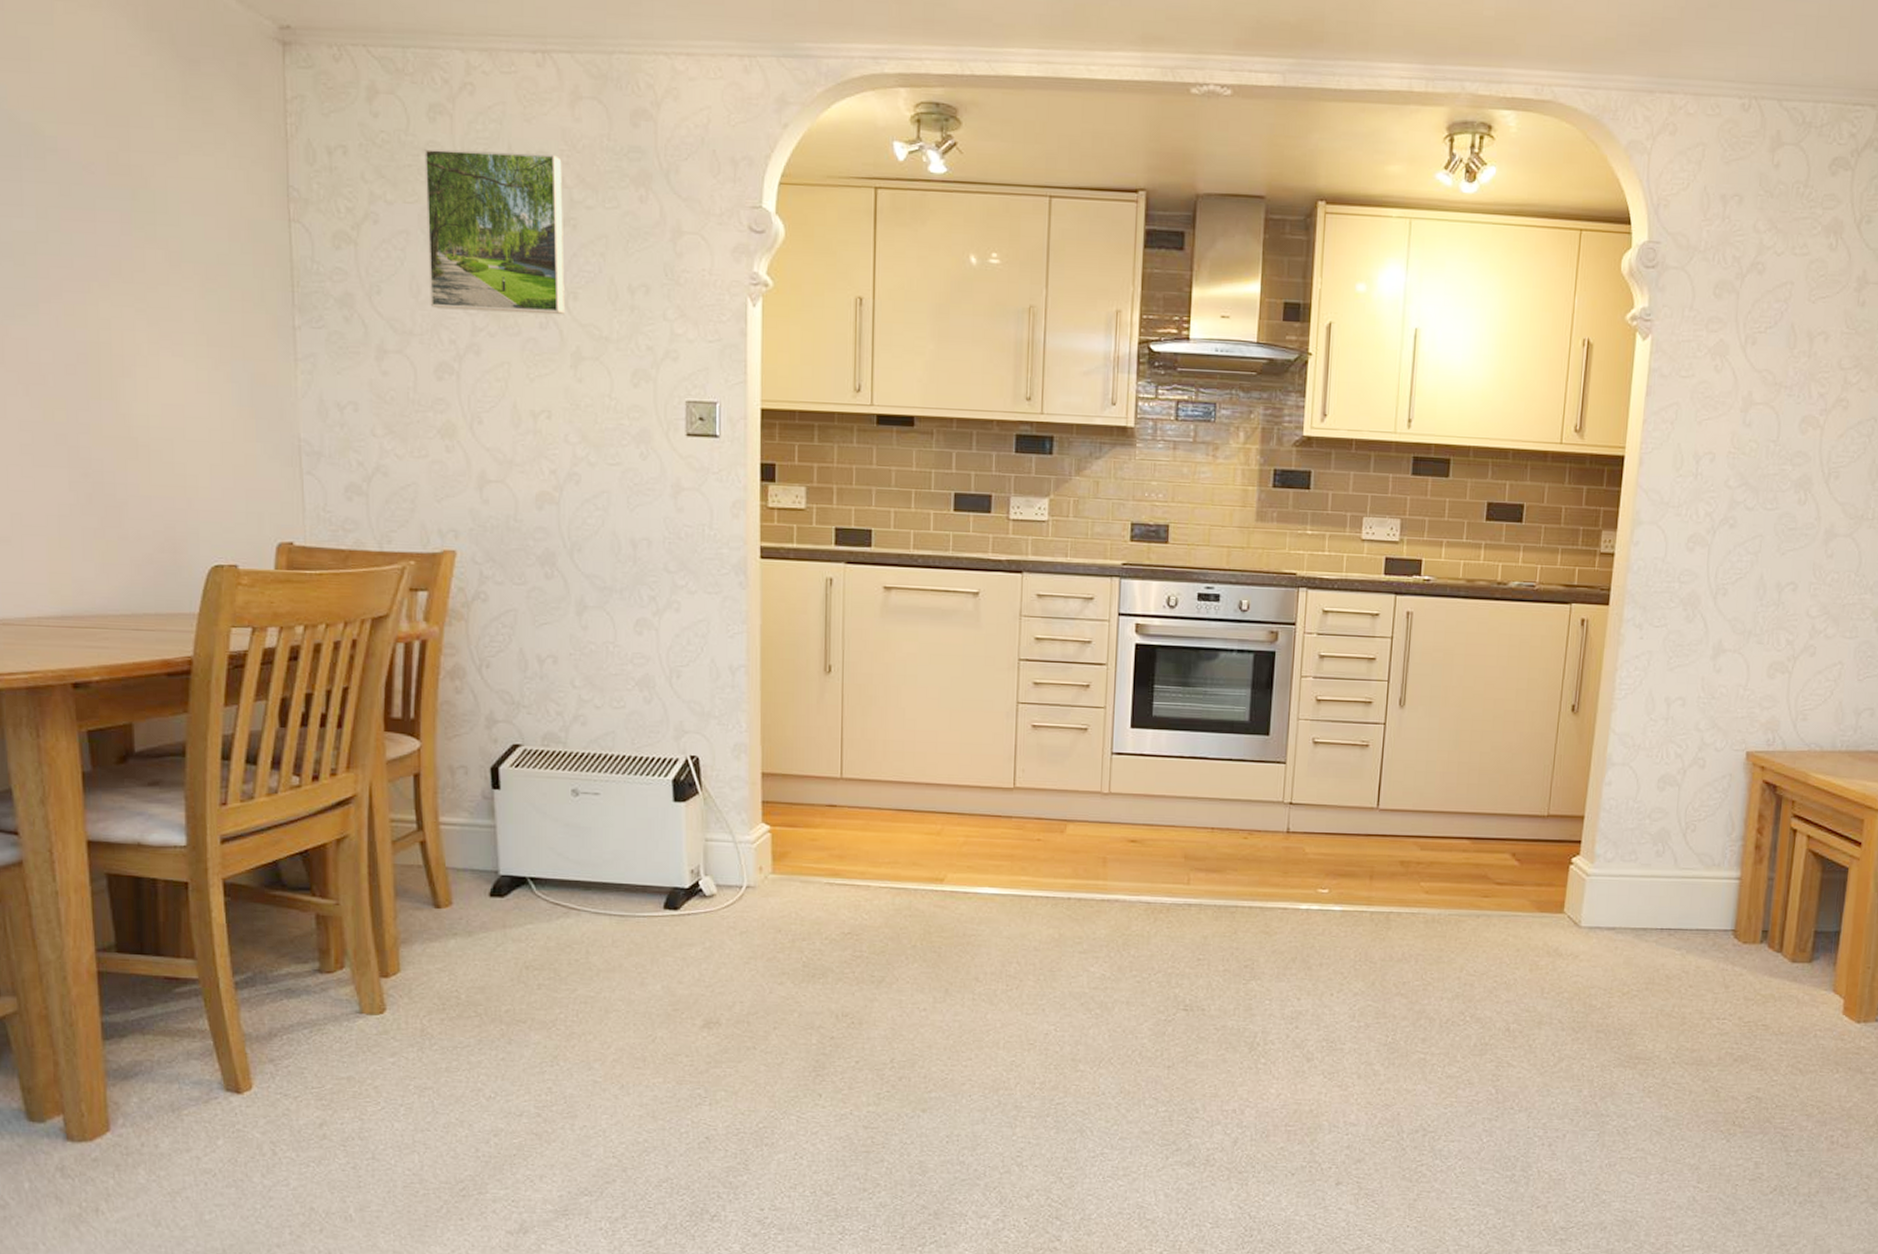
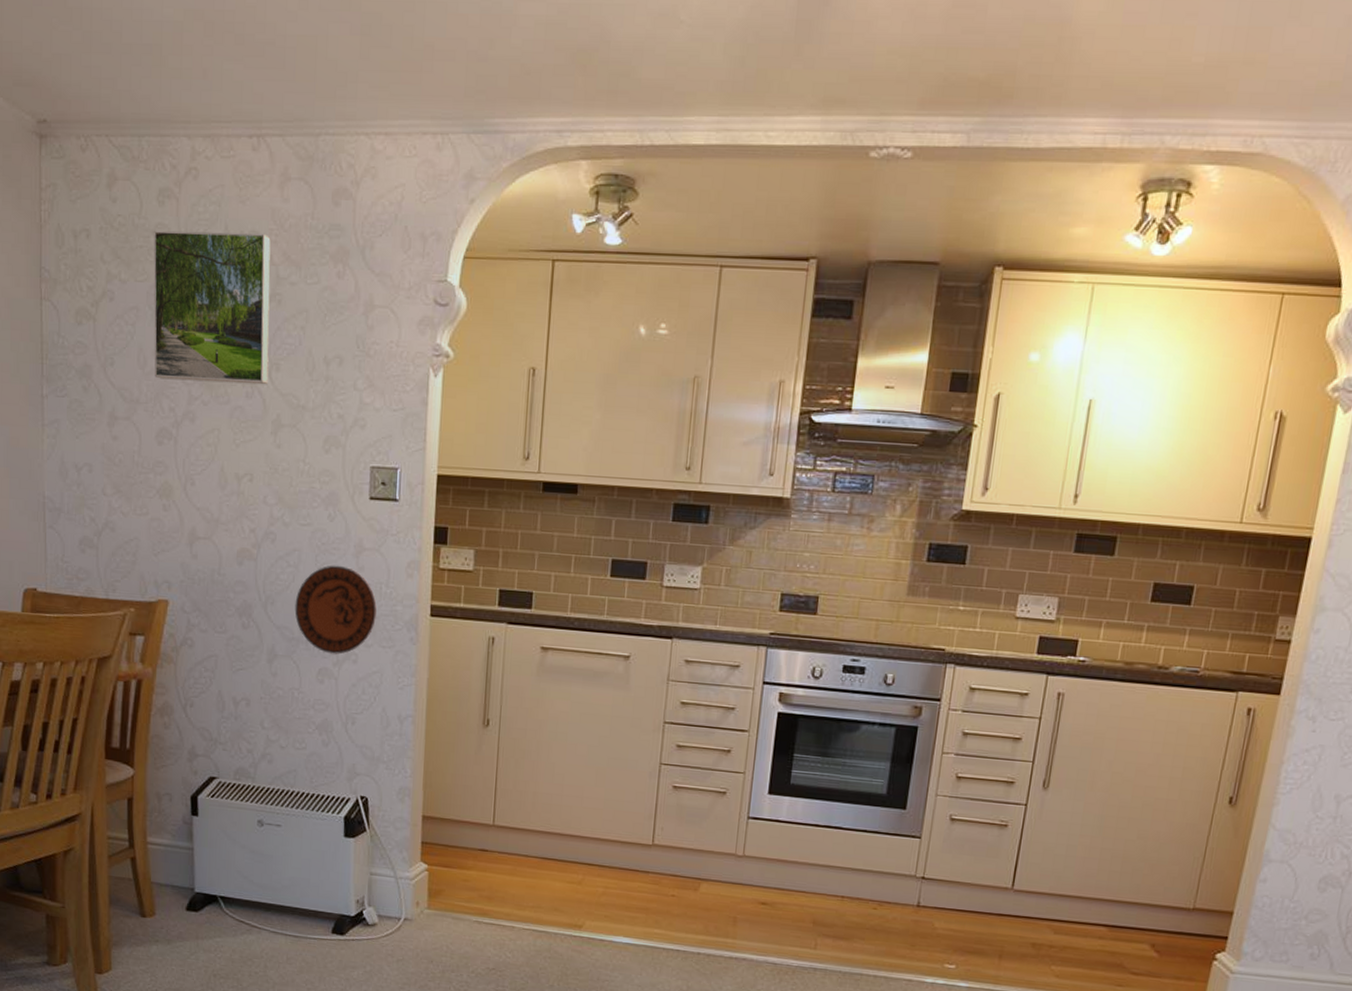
decorative plate: none [605,507,699,604] -> present [294,565,377,655]

